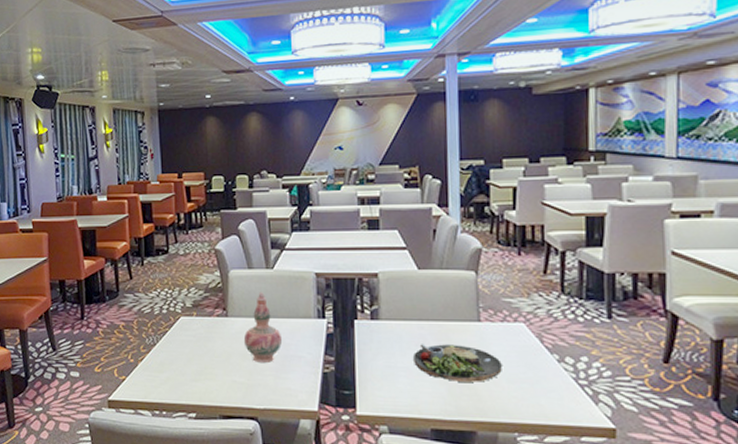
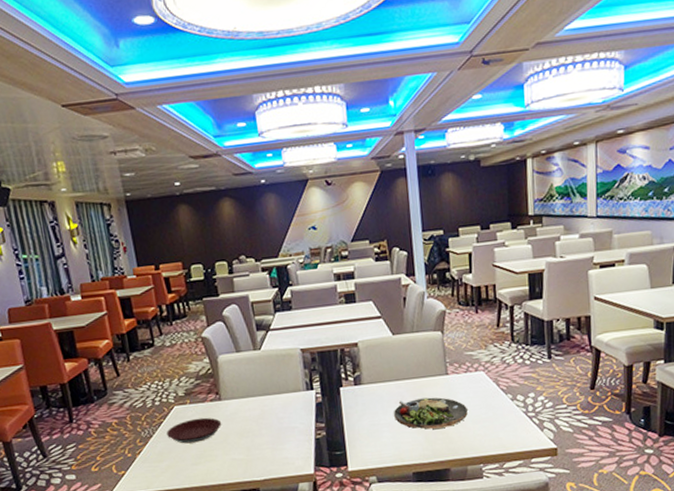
plate: none [170,332,226,358] -> present [166,417,222,444]
decorative vase: present [243,292,282,364] -> none [238,373,275,439]

